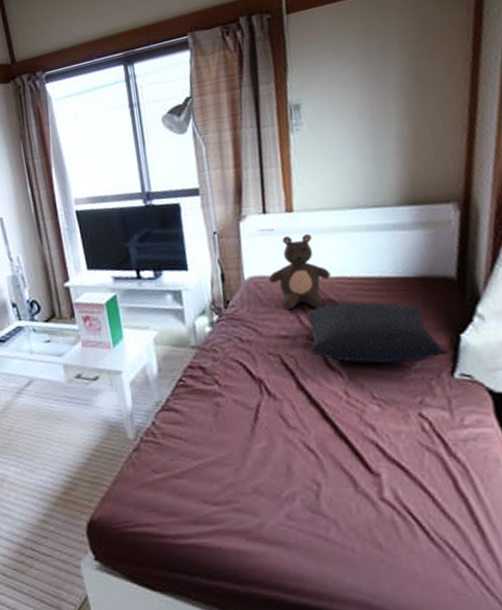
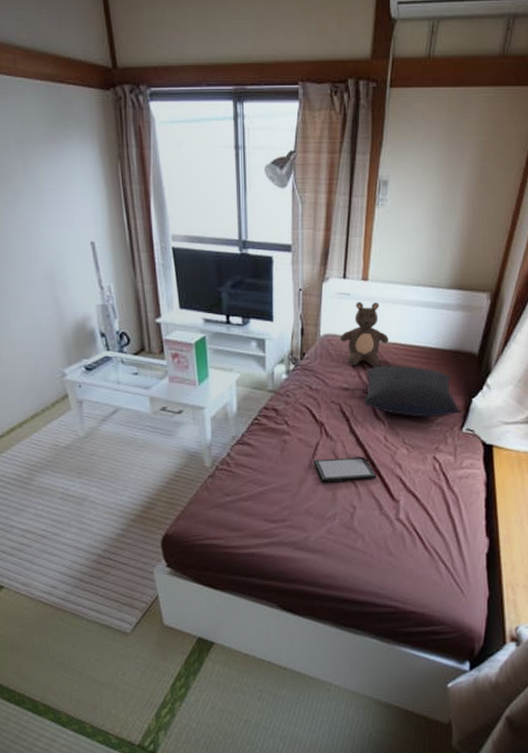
tablet: none [256,418,343,453] -> present [313,457,377,483]

